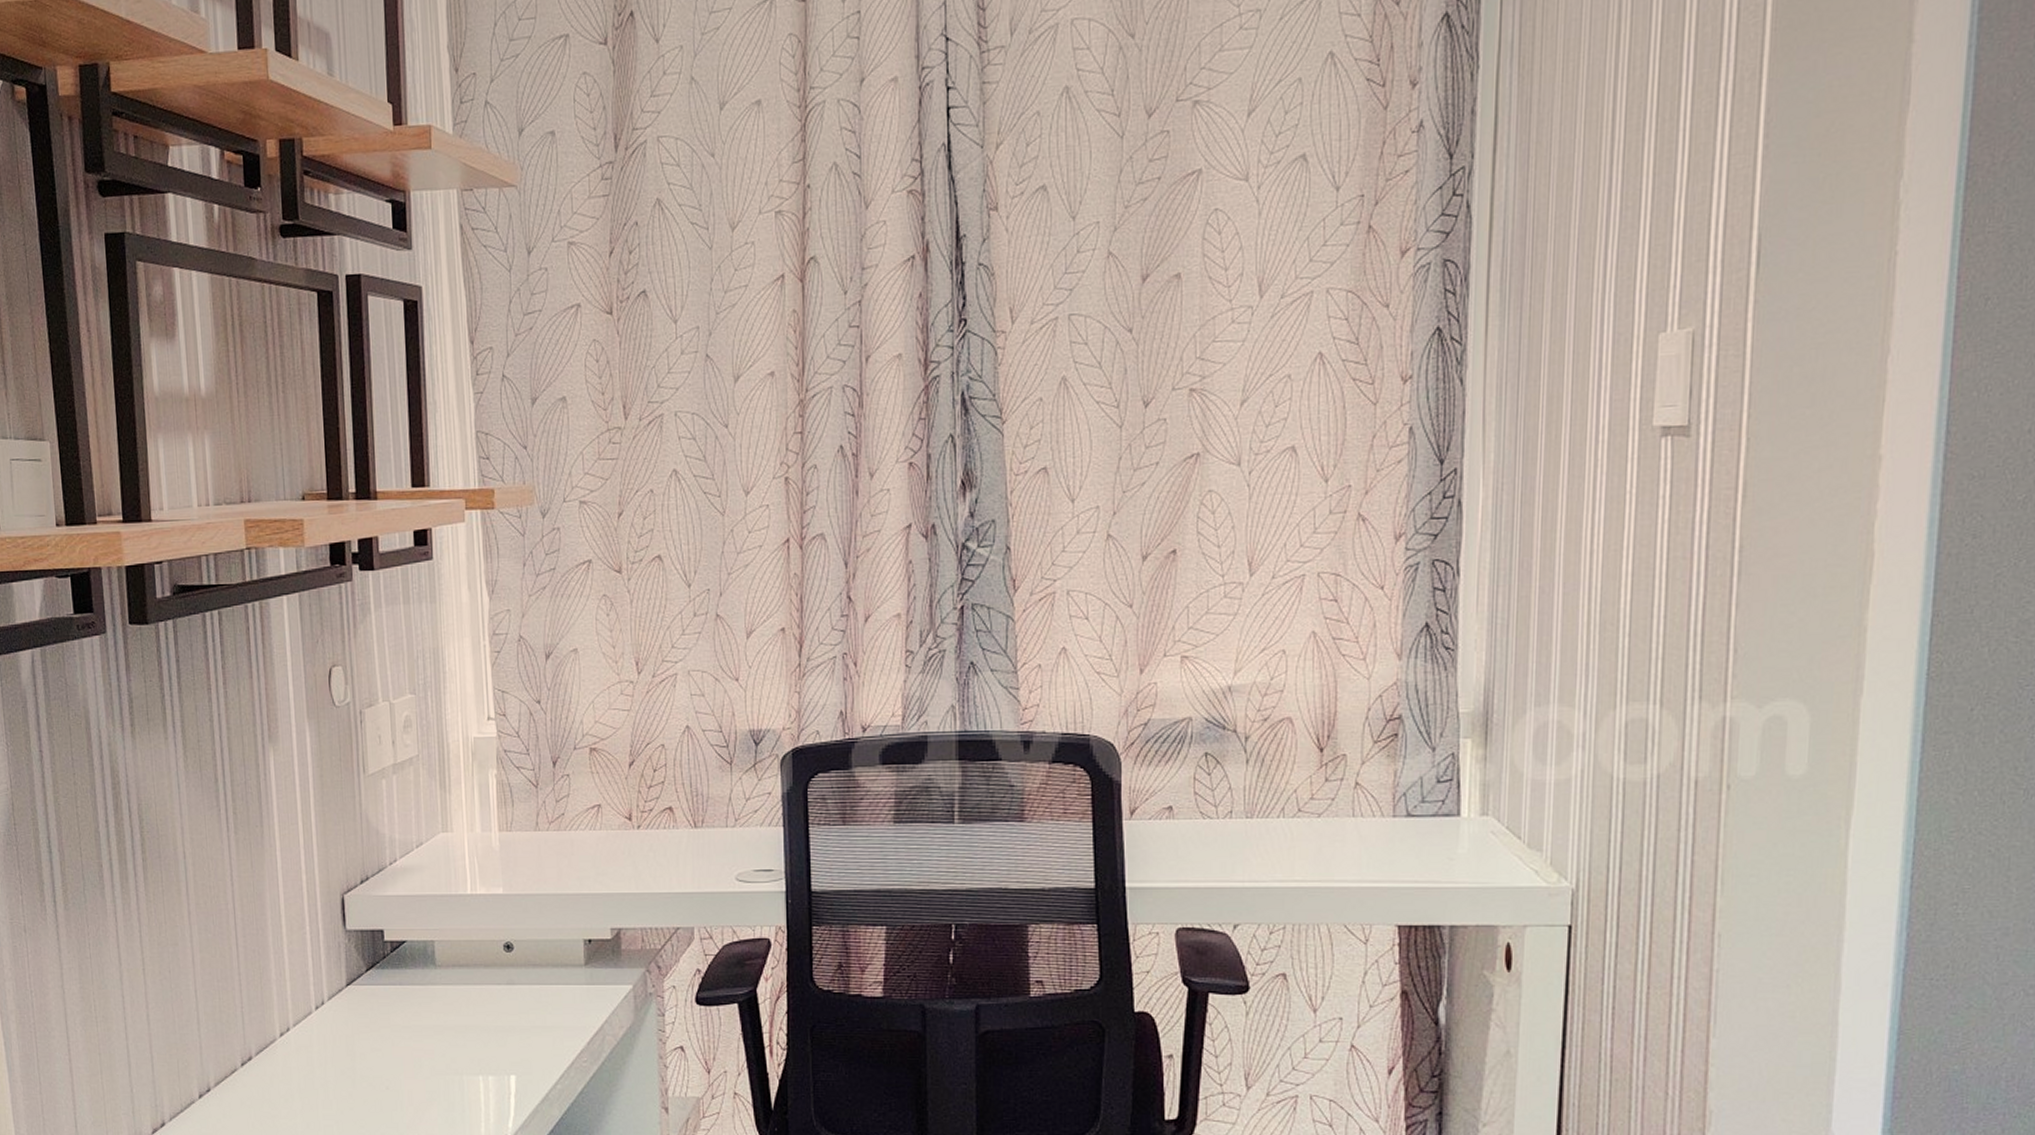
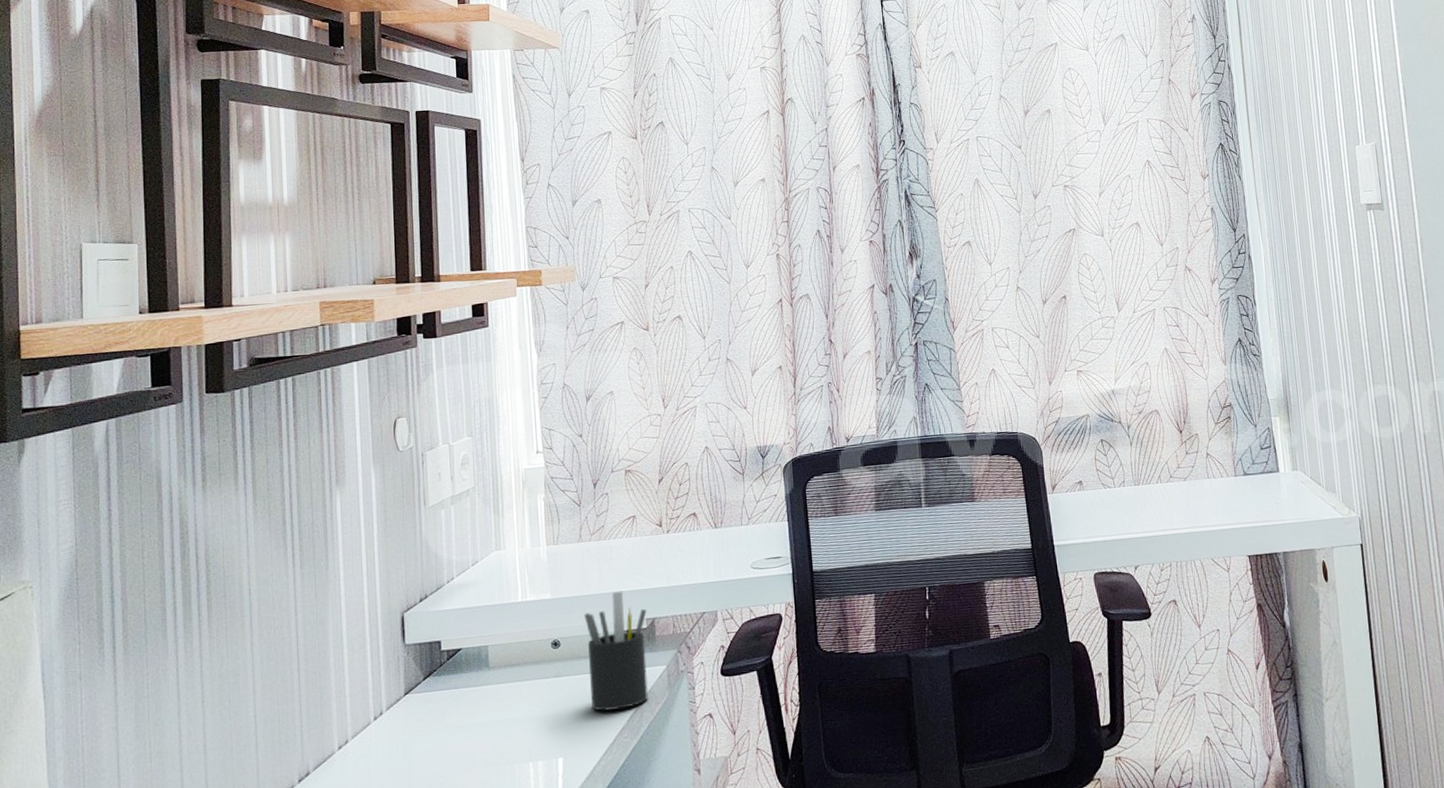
pen holder: none [541,893,612,1030] -> present [584,591,648,711]

